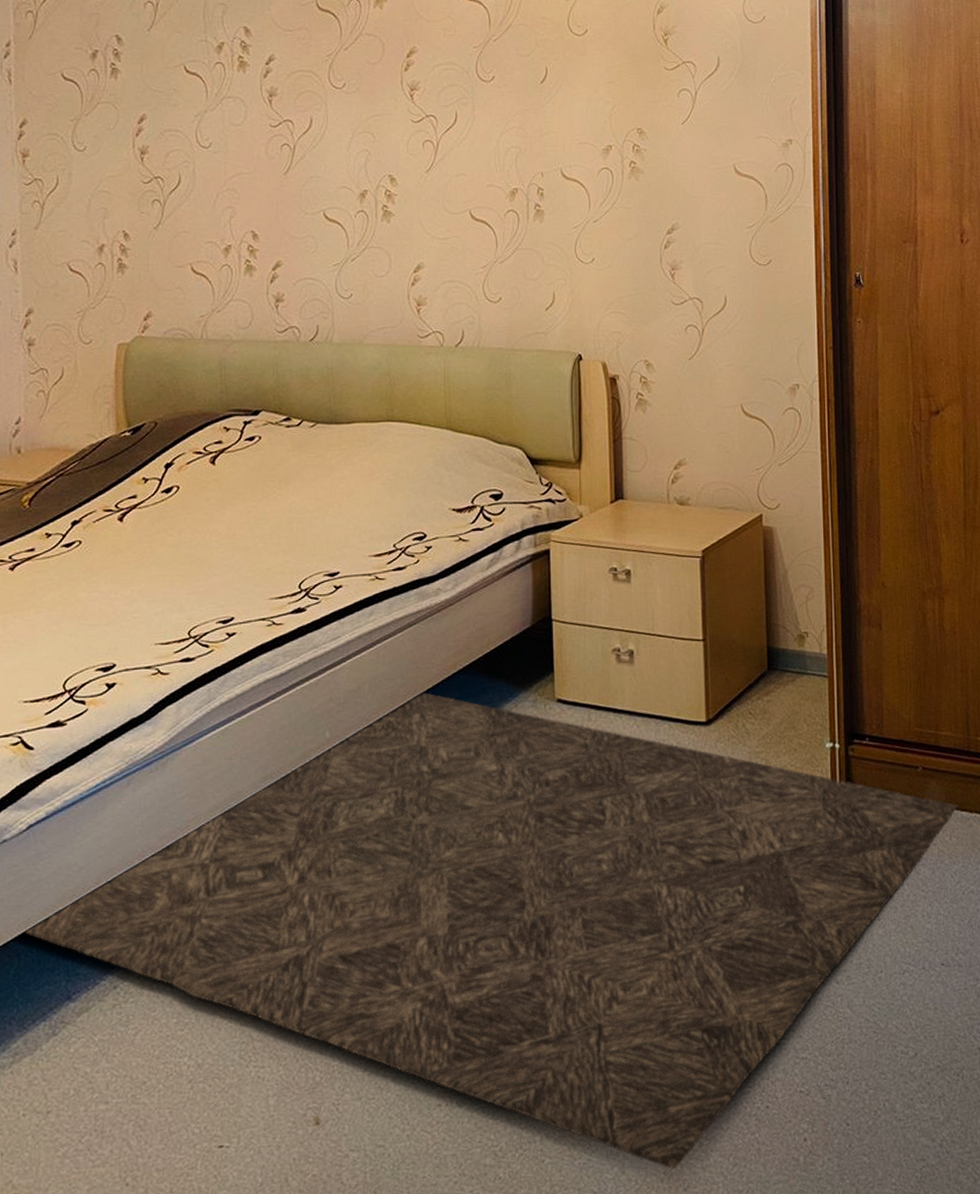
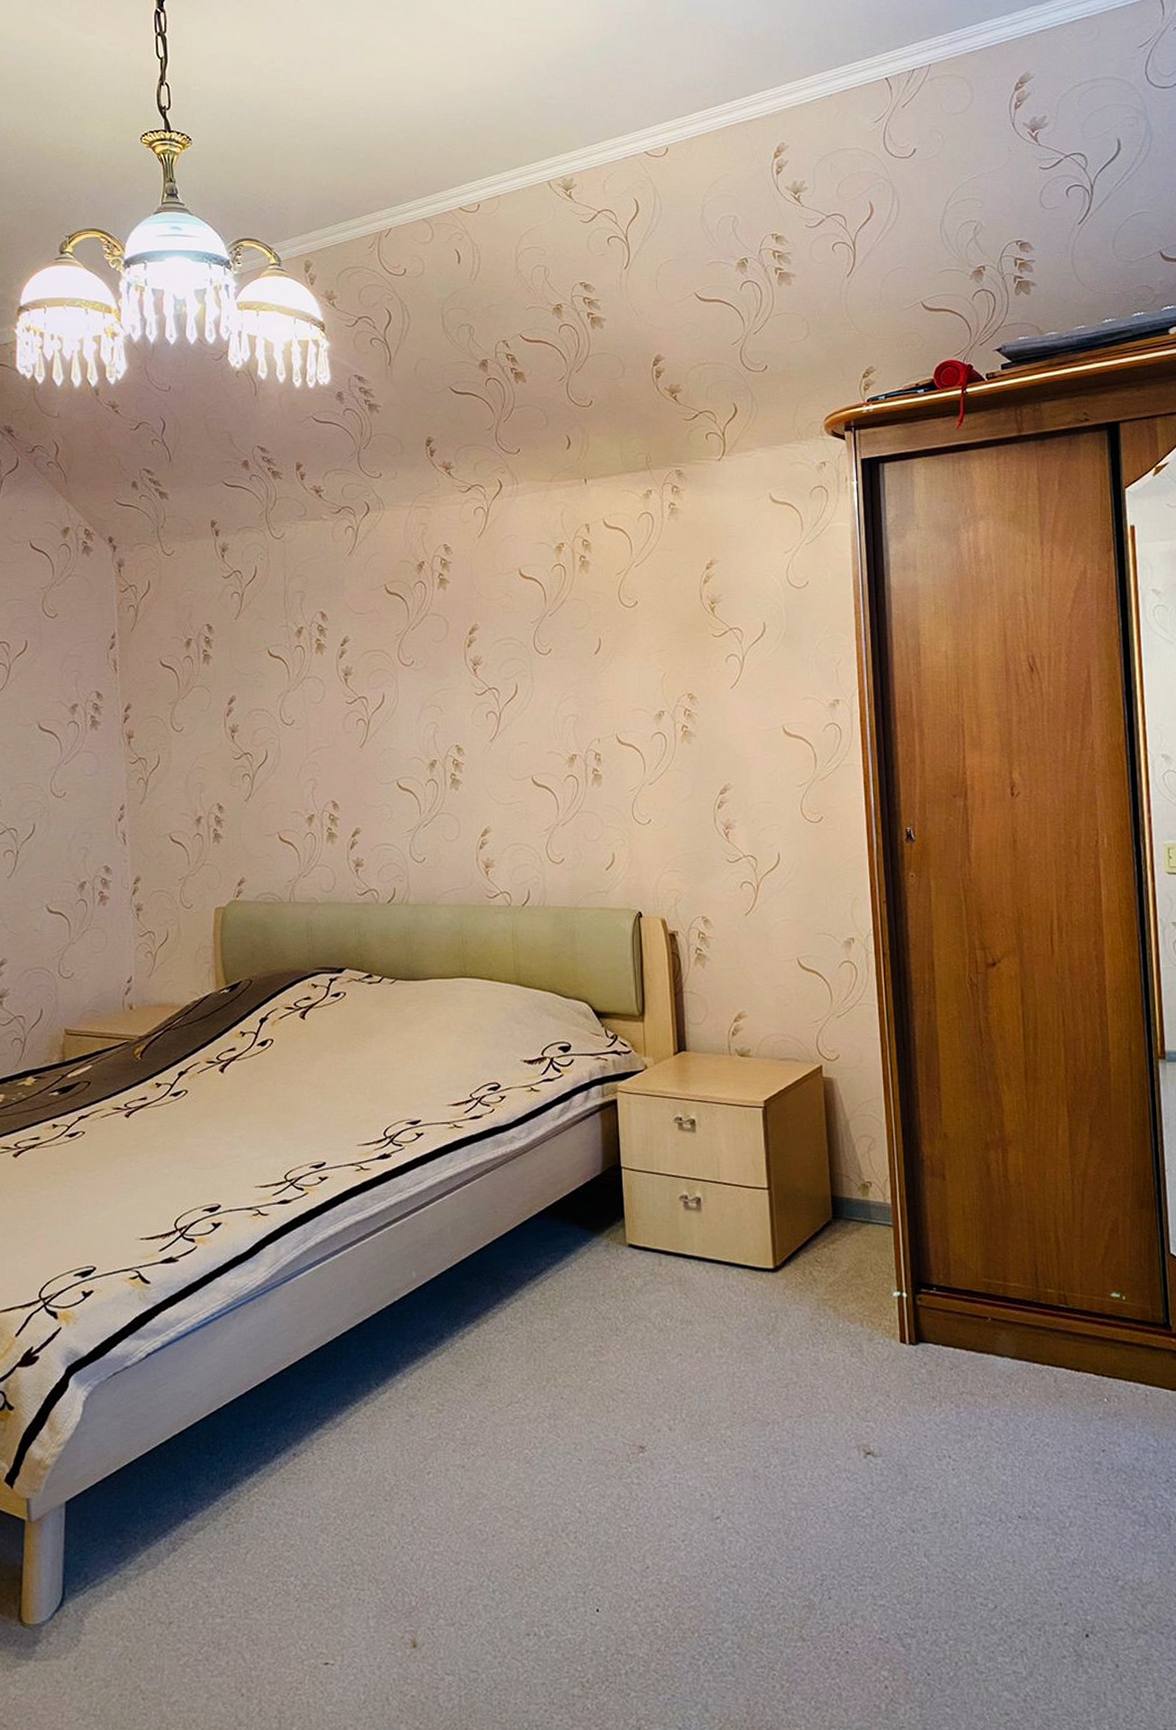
rug: present [23,691,958,1169] -> none [144,1235,1030,1709]

